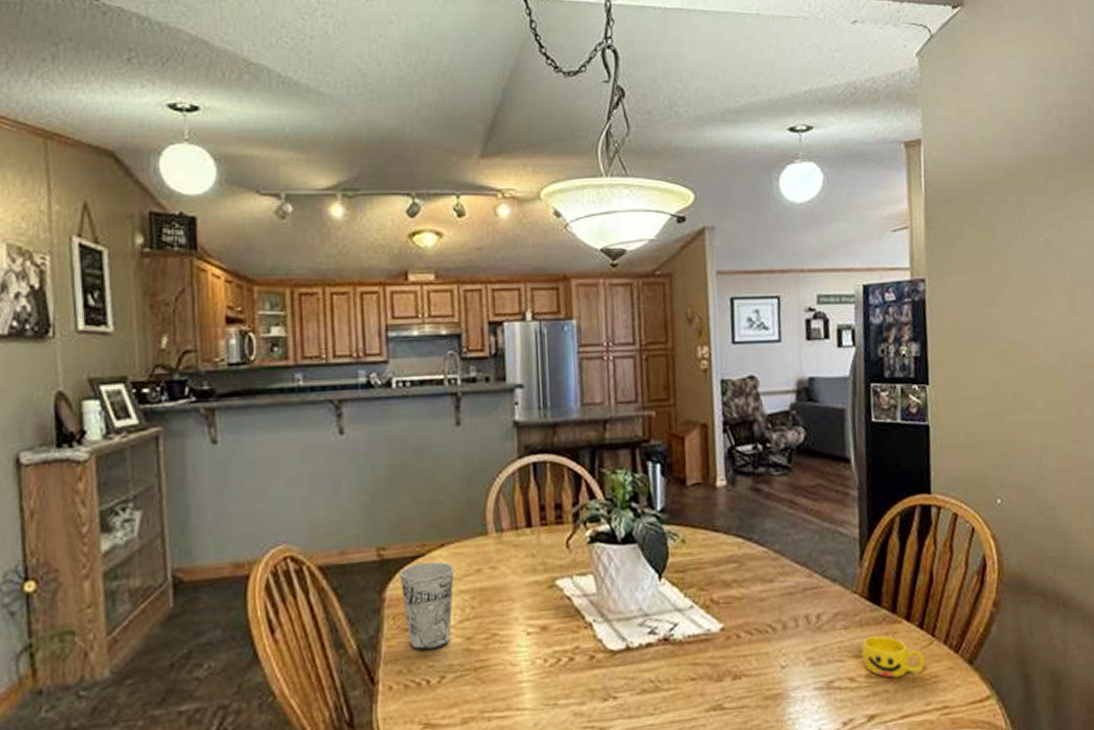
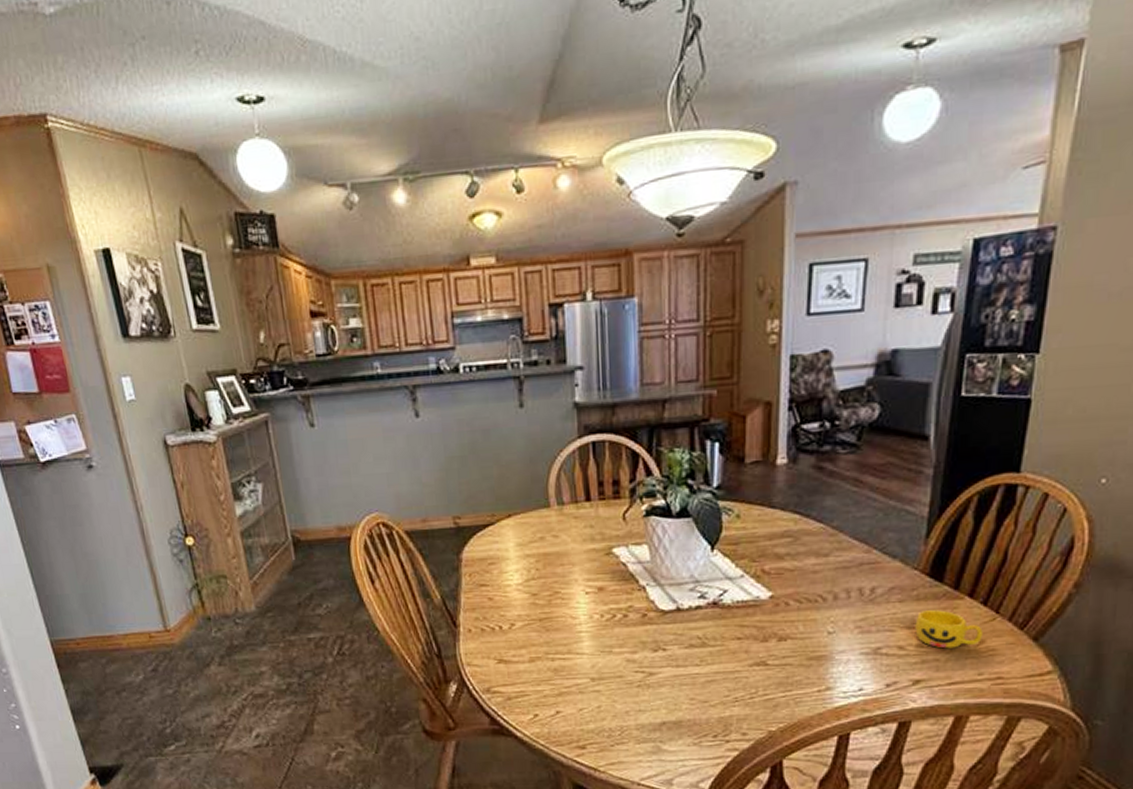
cup: present [399,561,454,651] -> none [473,529,521,603]

